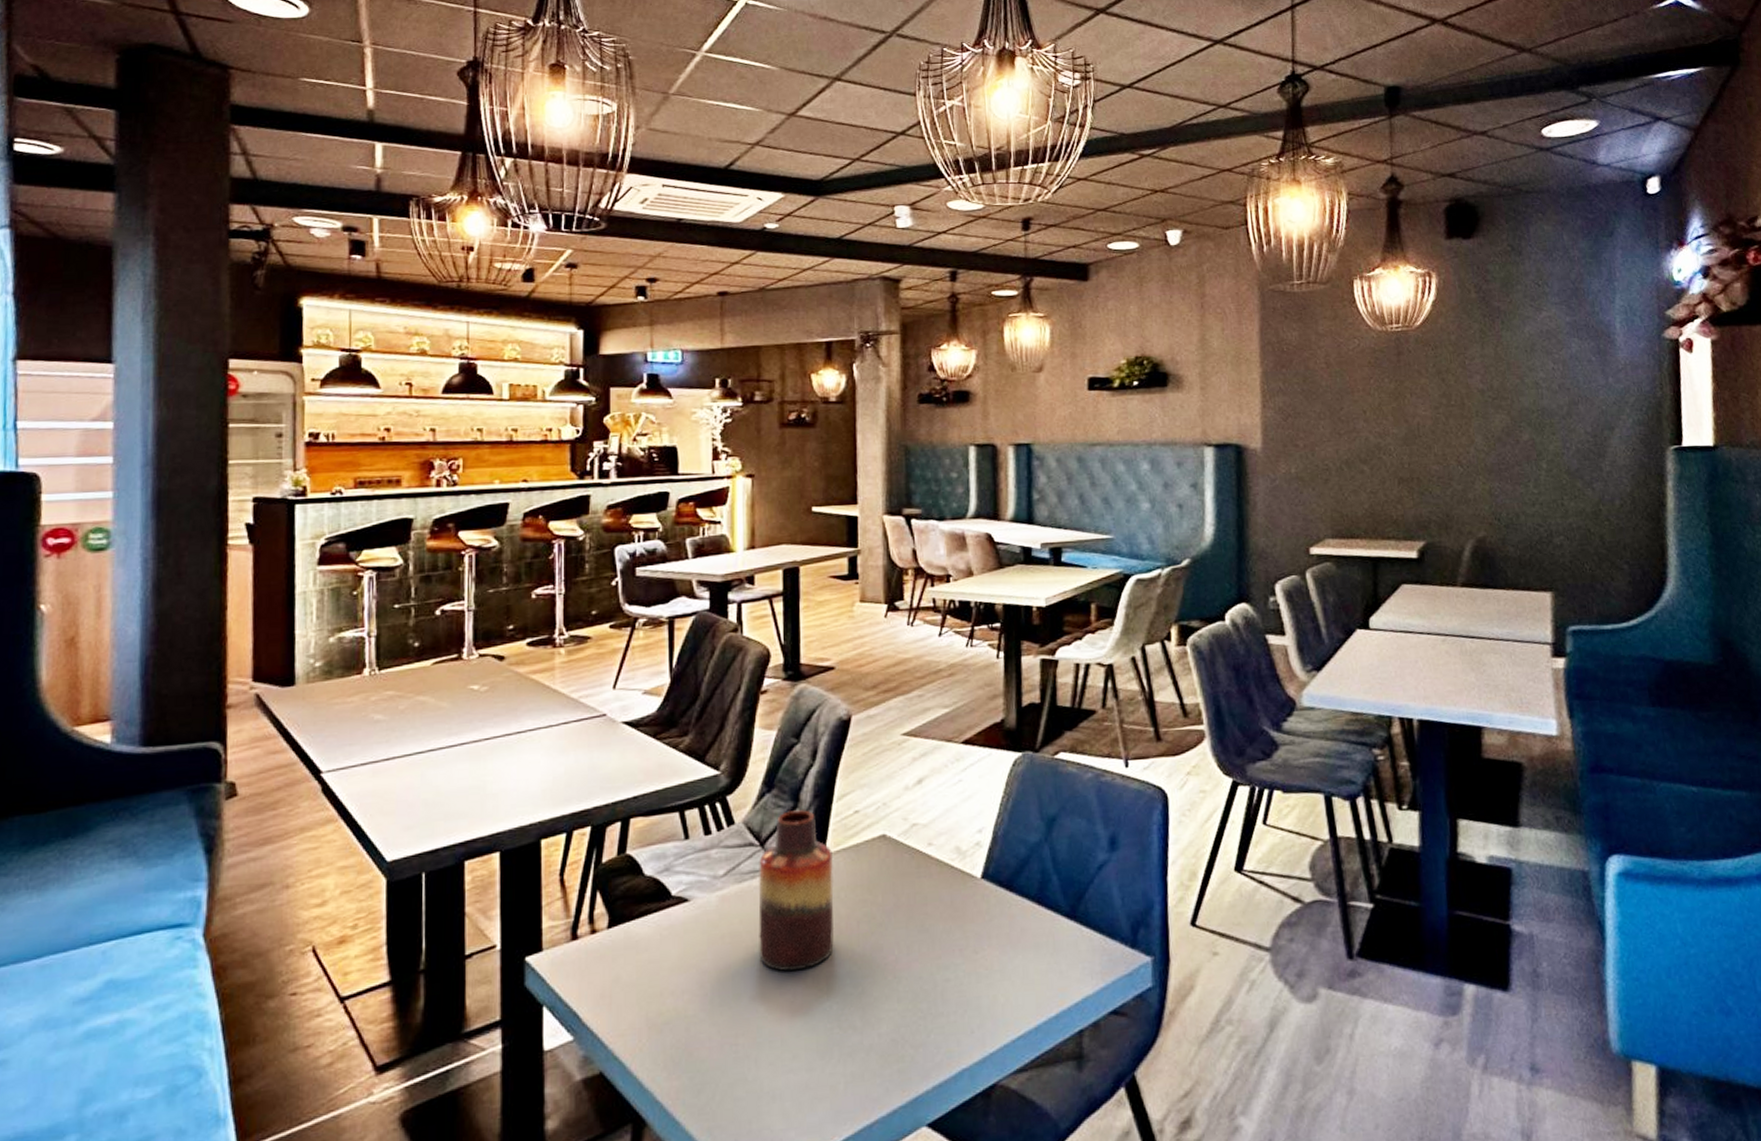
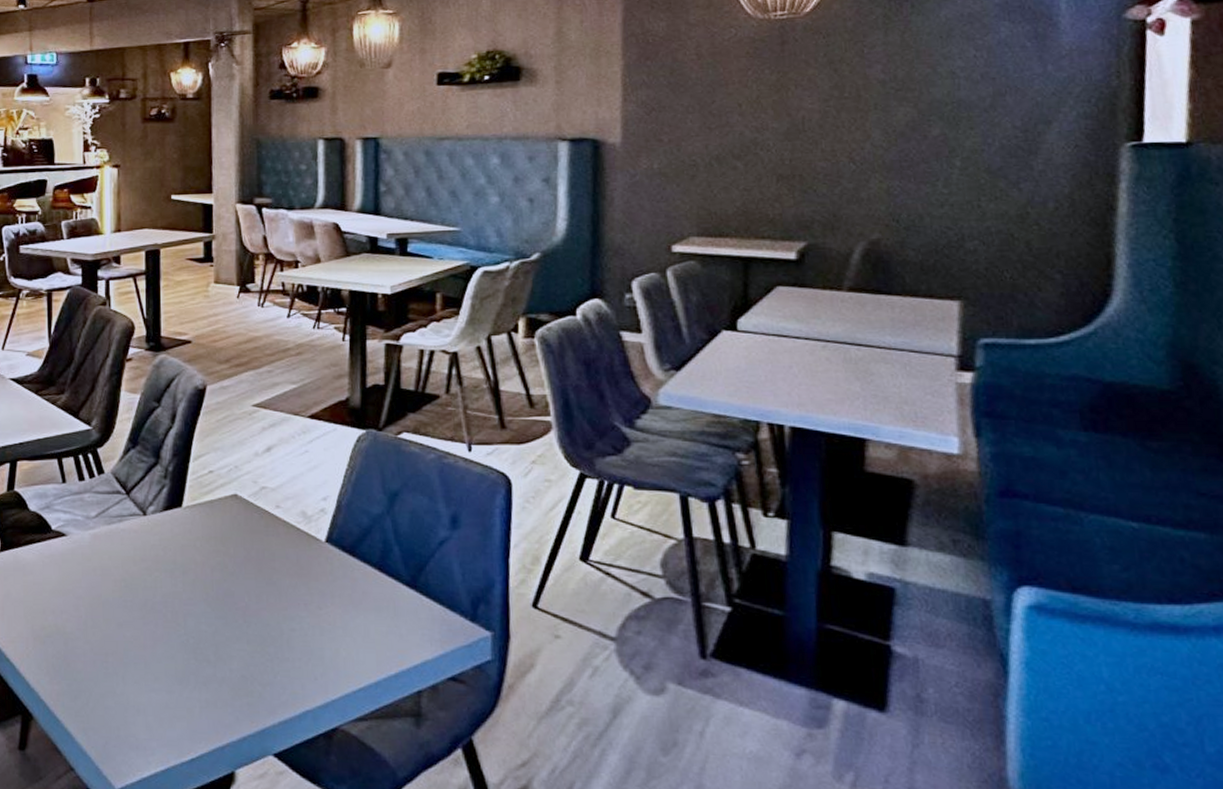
vase: present [758,810,835,972] -> none [124,466,191,606]

